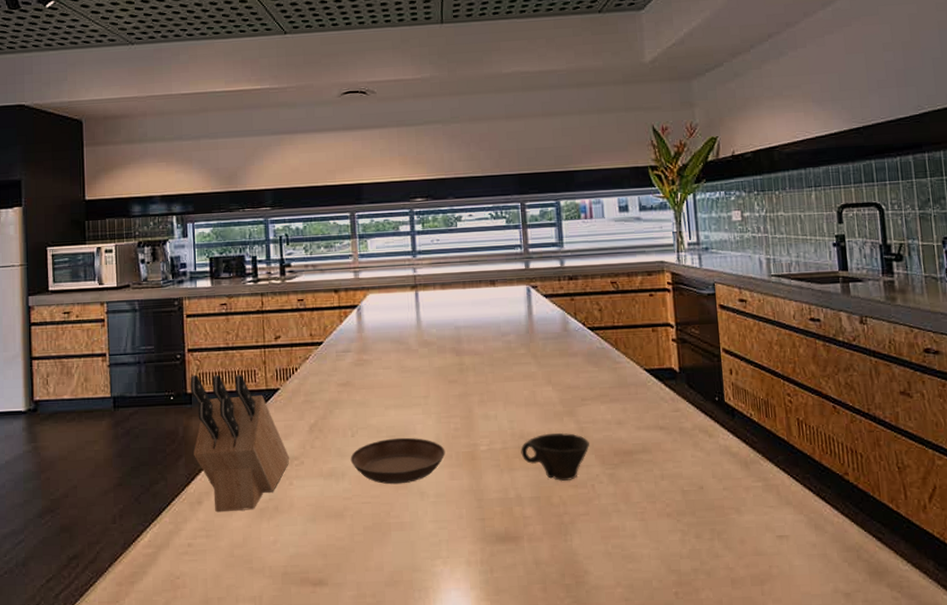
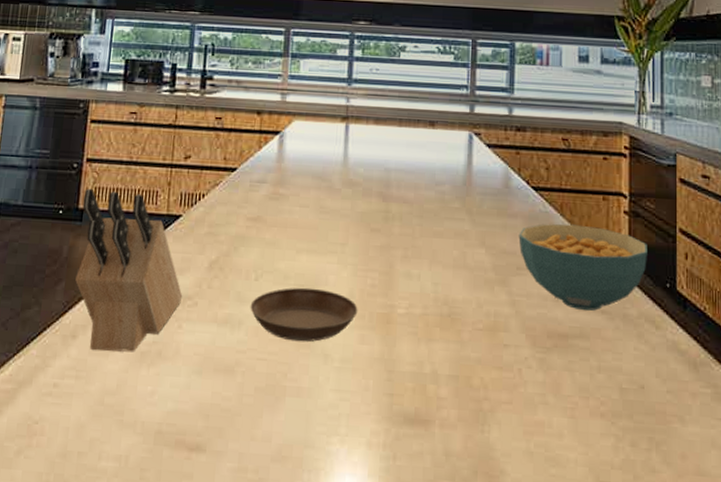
cup: present [521,432,591,481] -> none [442,303,522,361]
cereal bowl: none [580,356,697,429] -> present [518,223,647,311]

